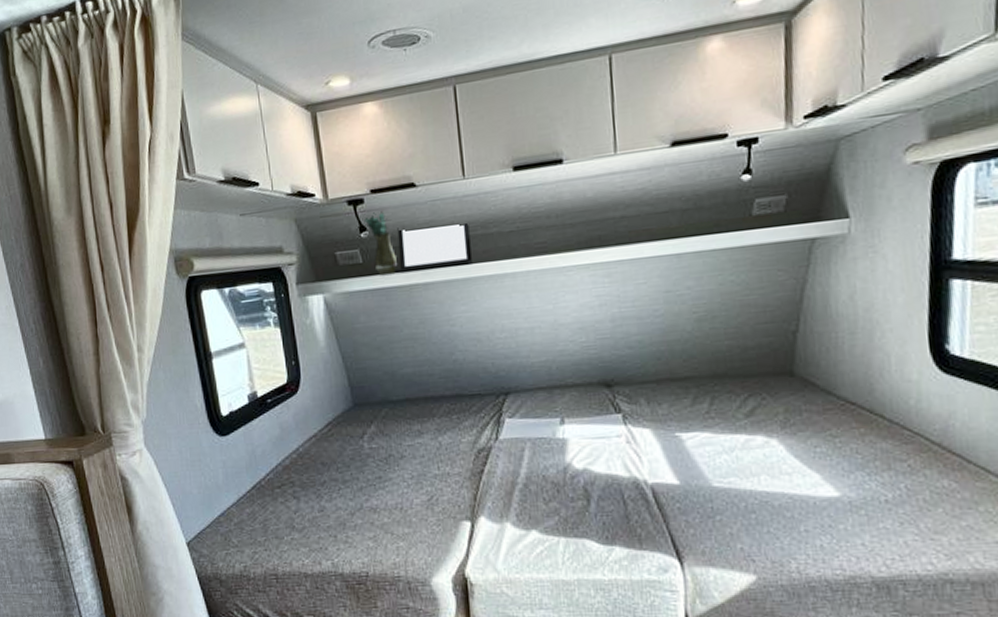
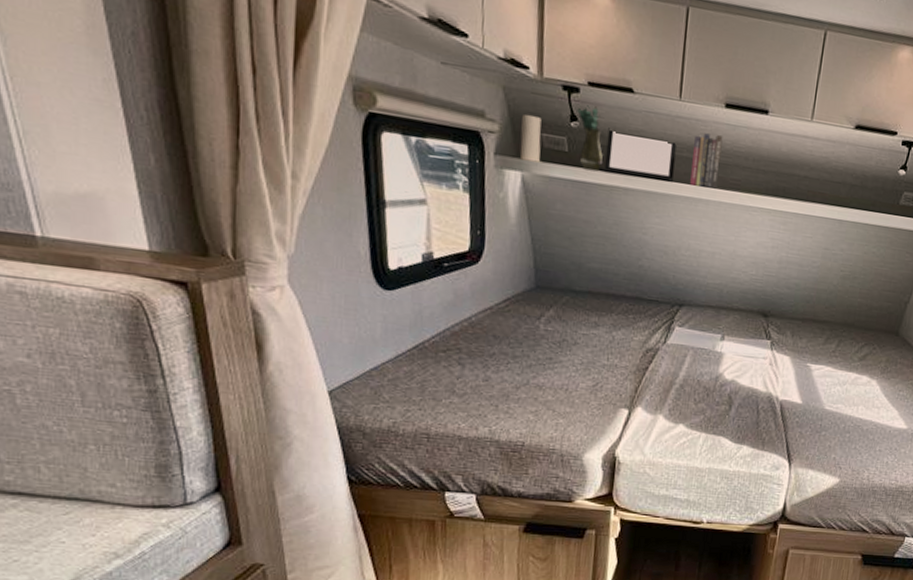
candle: none [316,238,341,283] -> present [517,115,543,163]
books: none [487,201,522,262] -> present [690,133,723,189]

